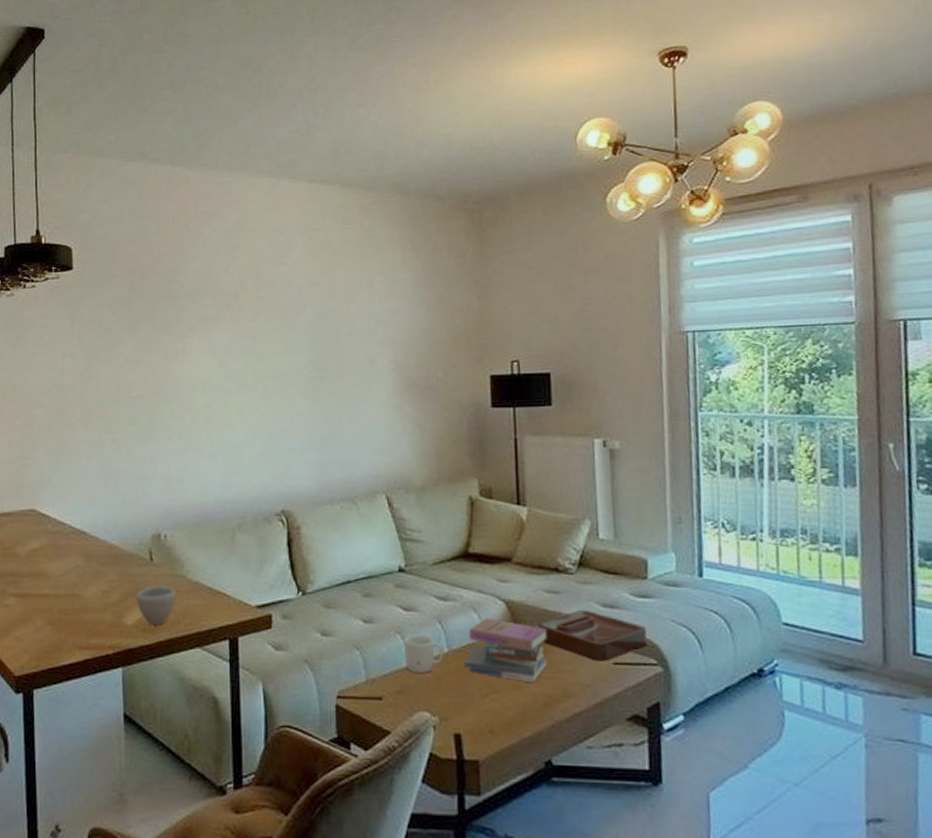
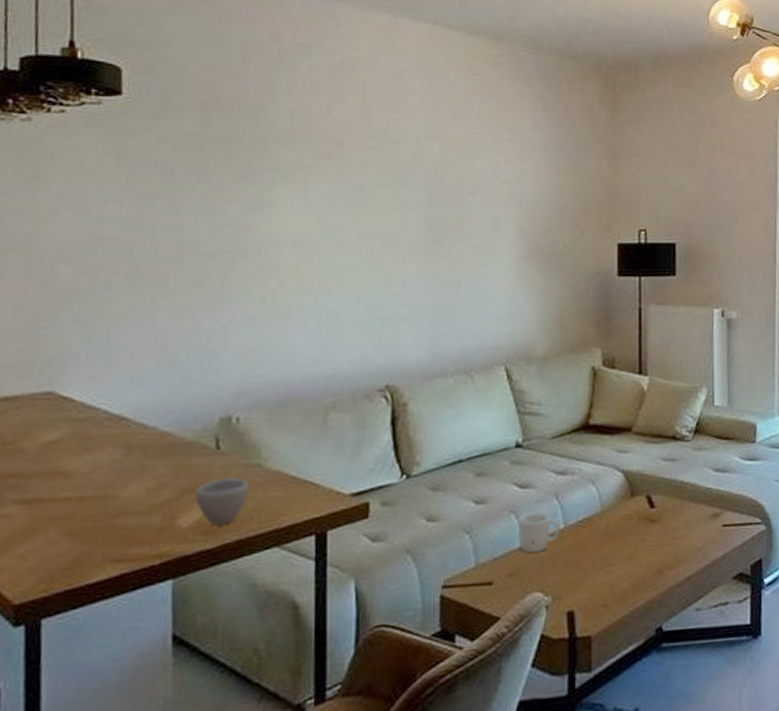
books: present [463,618,548,684] -> none [580,489,663,553]
decorative tray: present [538,609,648,661] -> none [654,475,754,525]

